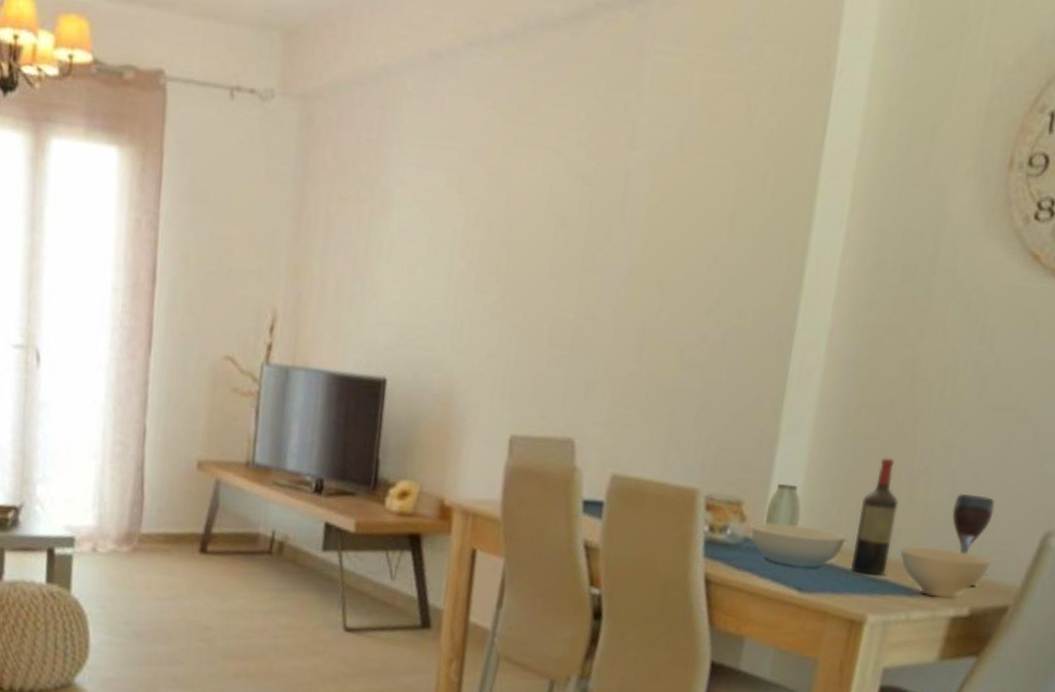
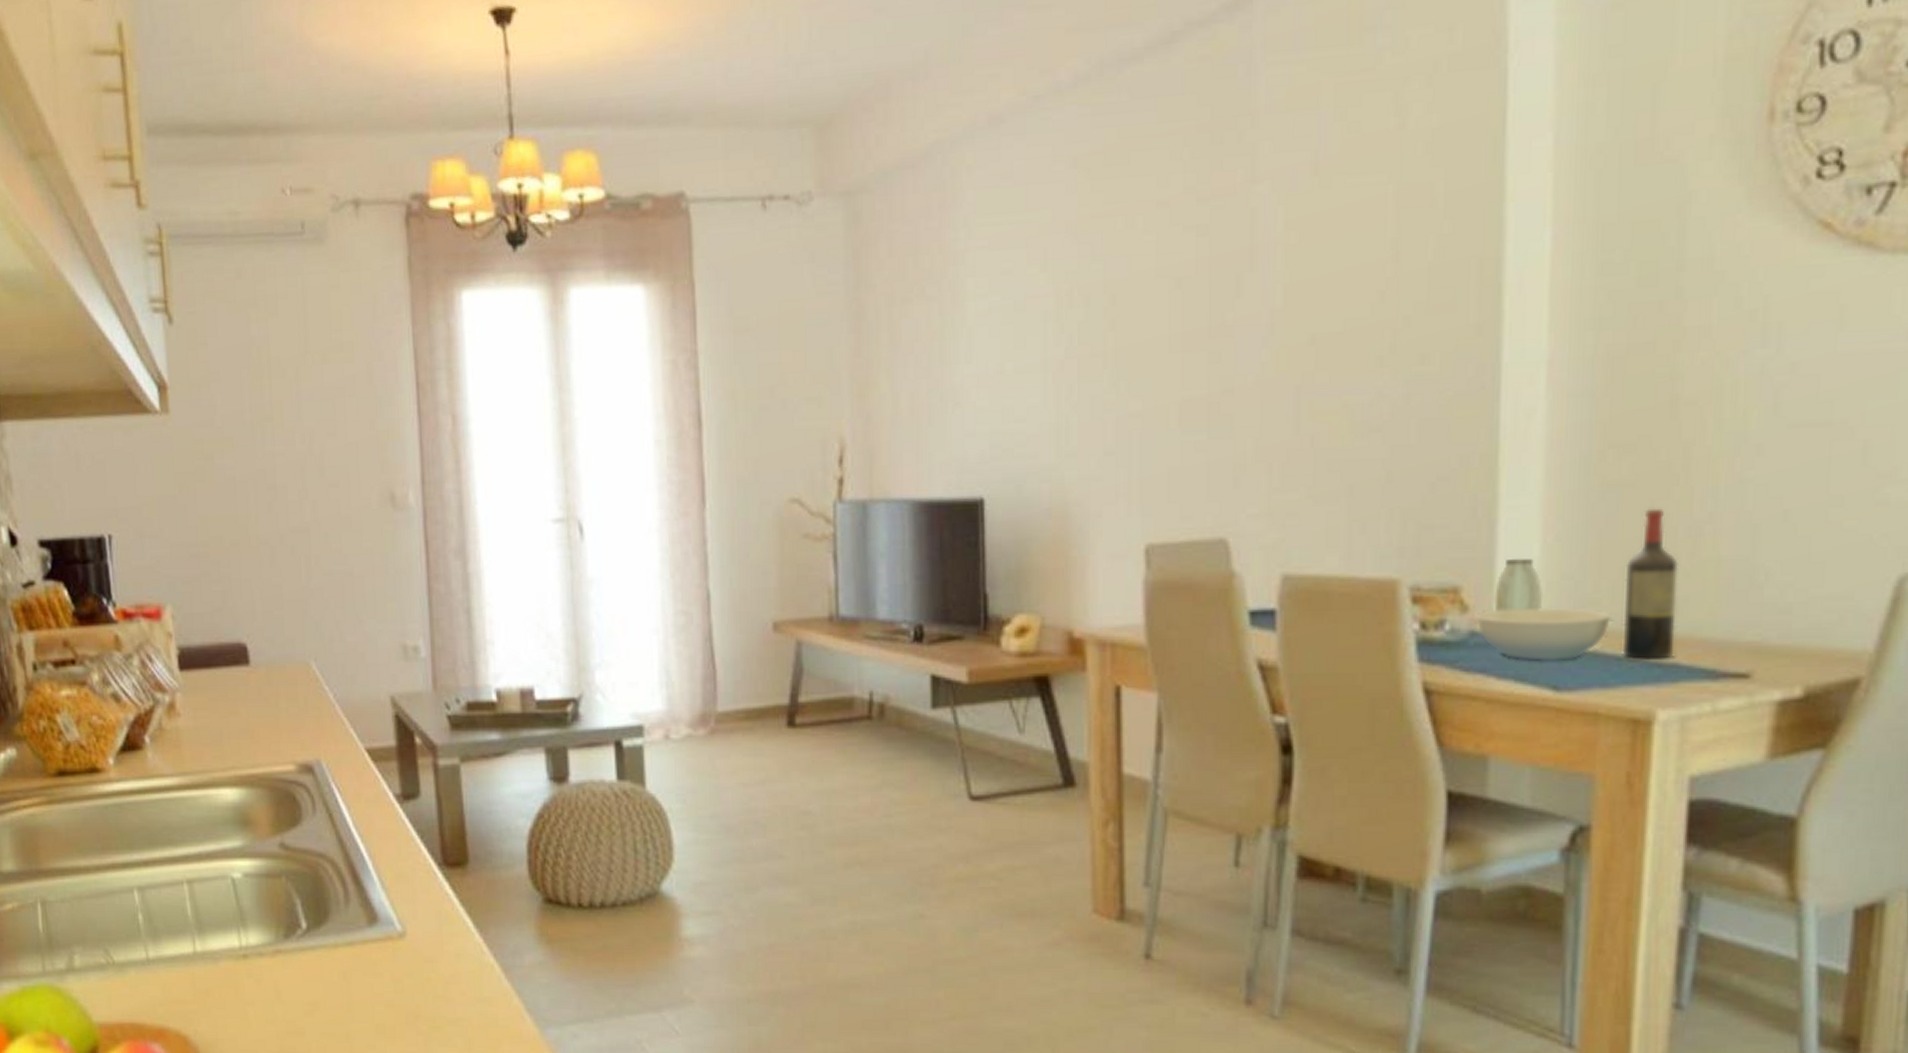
bowl: present [900,546,992,598] -> none [1690,614,1826,677]
cup: present [952,494,996,586] -> none [1757,540,1819,657]

